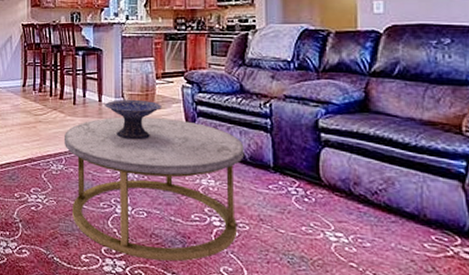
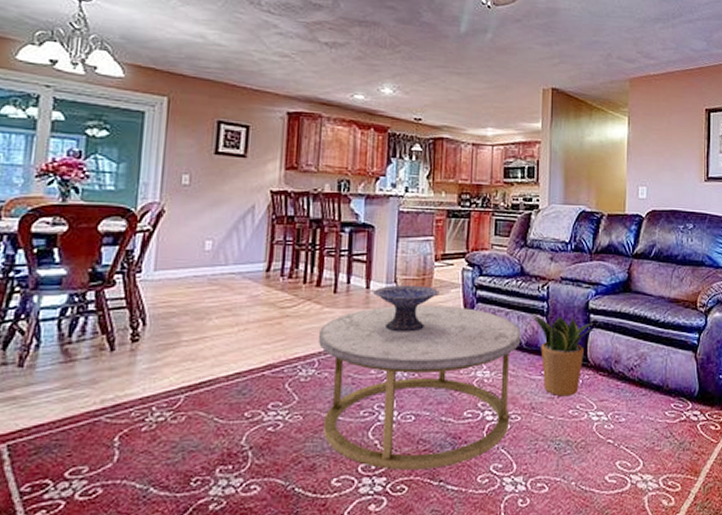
potted plant: none [253,130,332,213] -> present [530,314,599,397]

